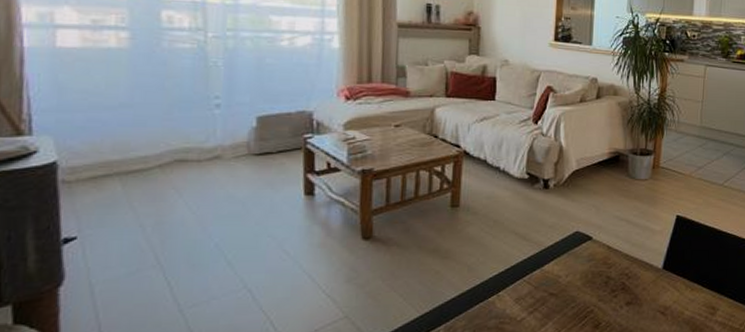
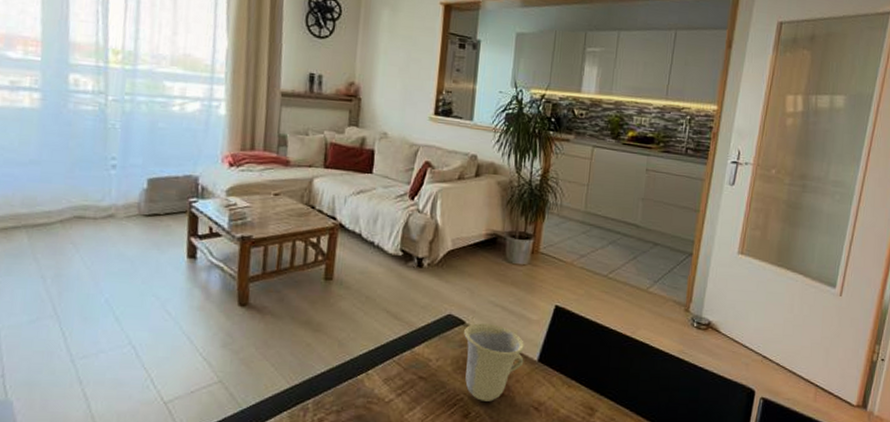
cup: none [591,237,650,311] -> present [464,323,525,402]

